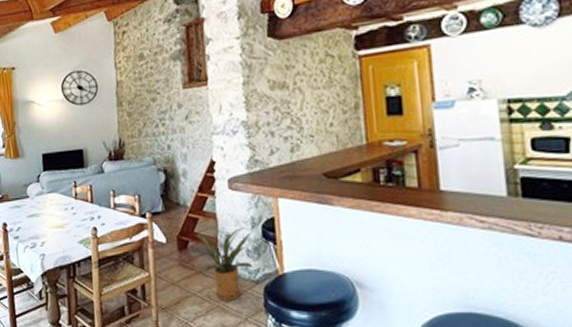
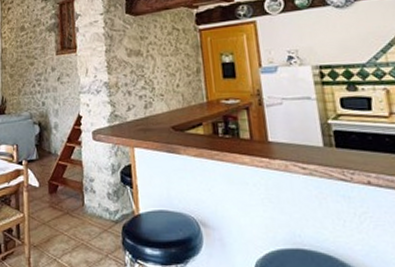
house plant: present [194,228,254,302] -> none [63,173,114,240]

